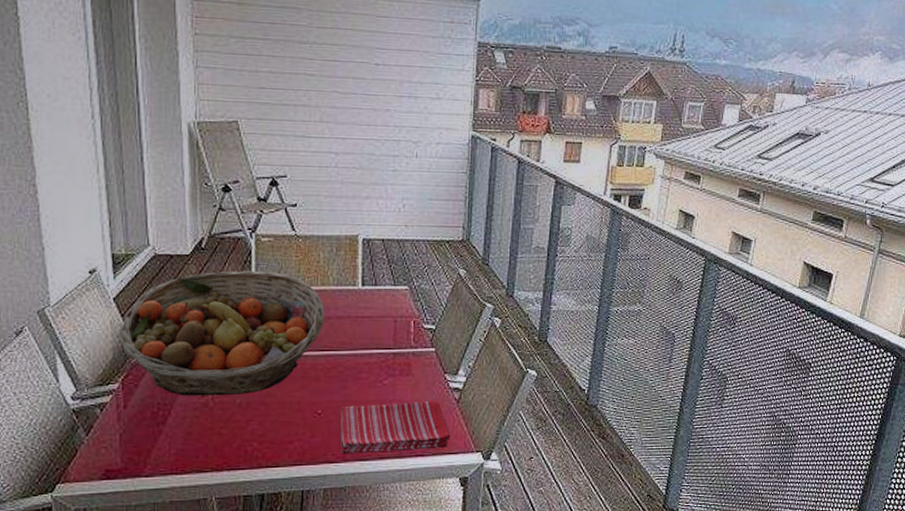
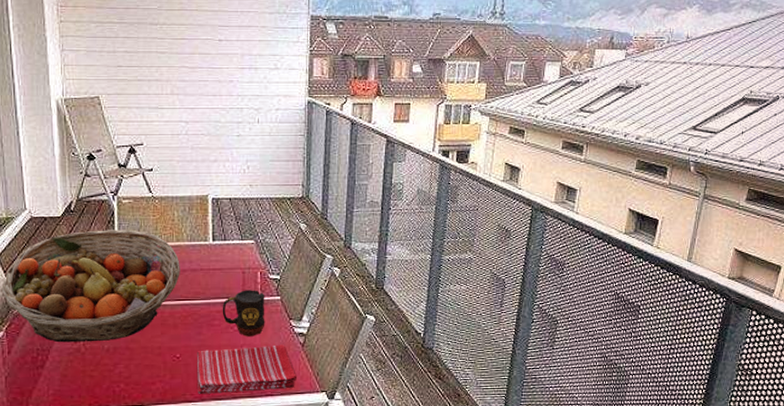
mug: none [370,340,418,391] -> present [222,290,265,337]

